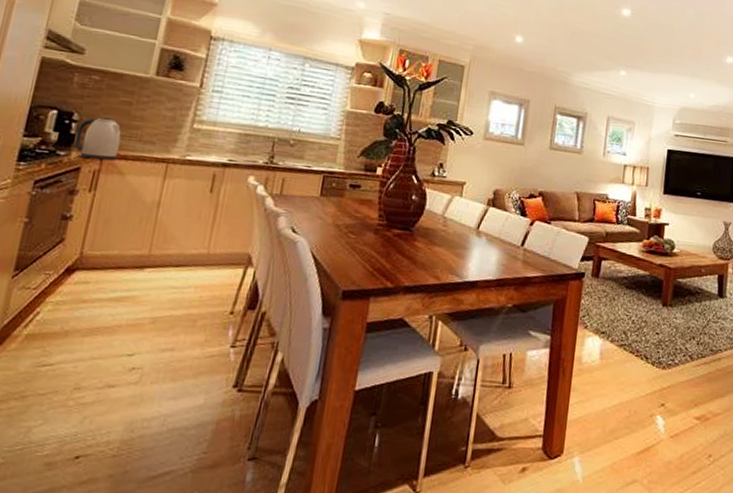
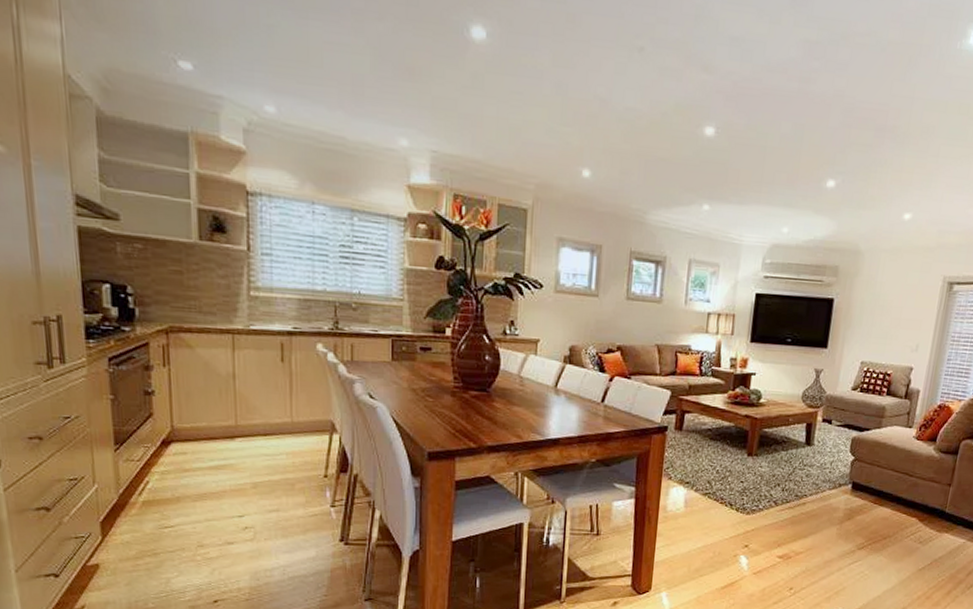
kettle: present [74,117,121,161] -> none [134,289,181,335]

